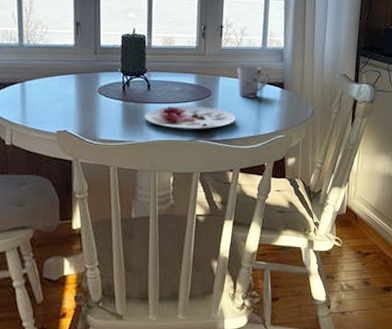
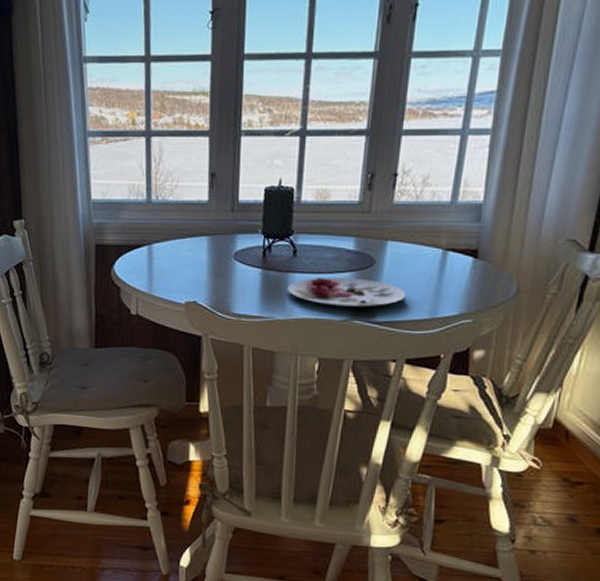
cup: present [237,66,270,98] -> none [412,227,459,270]

